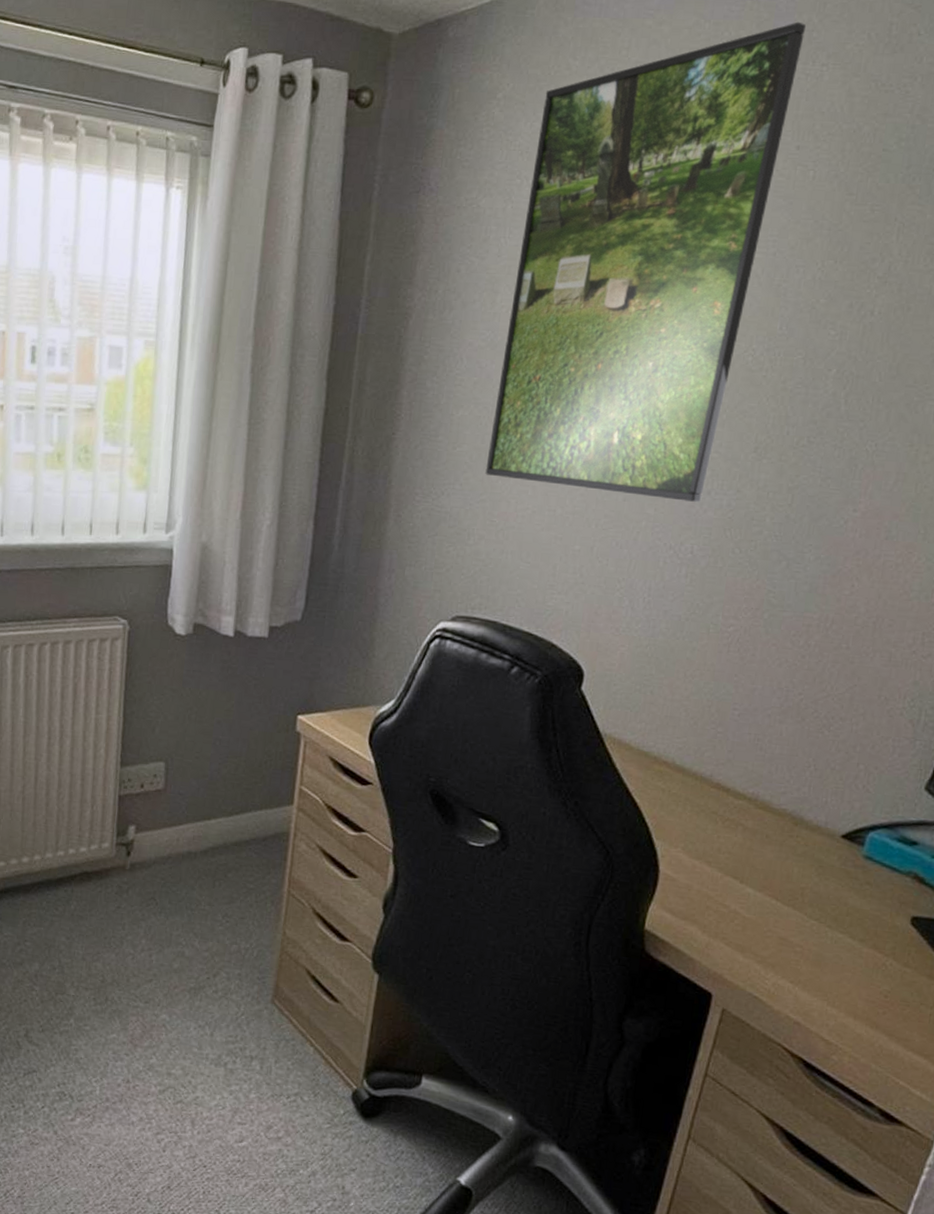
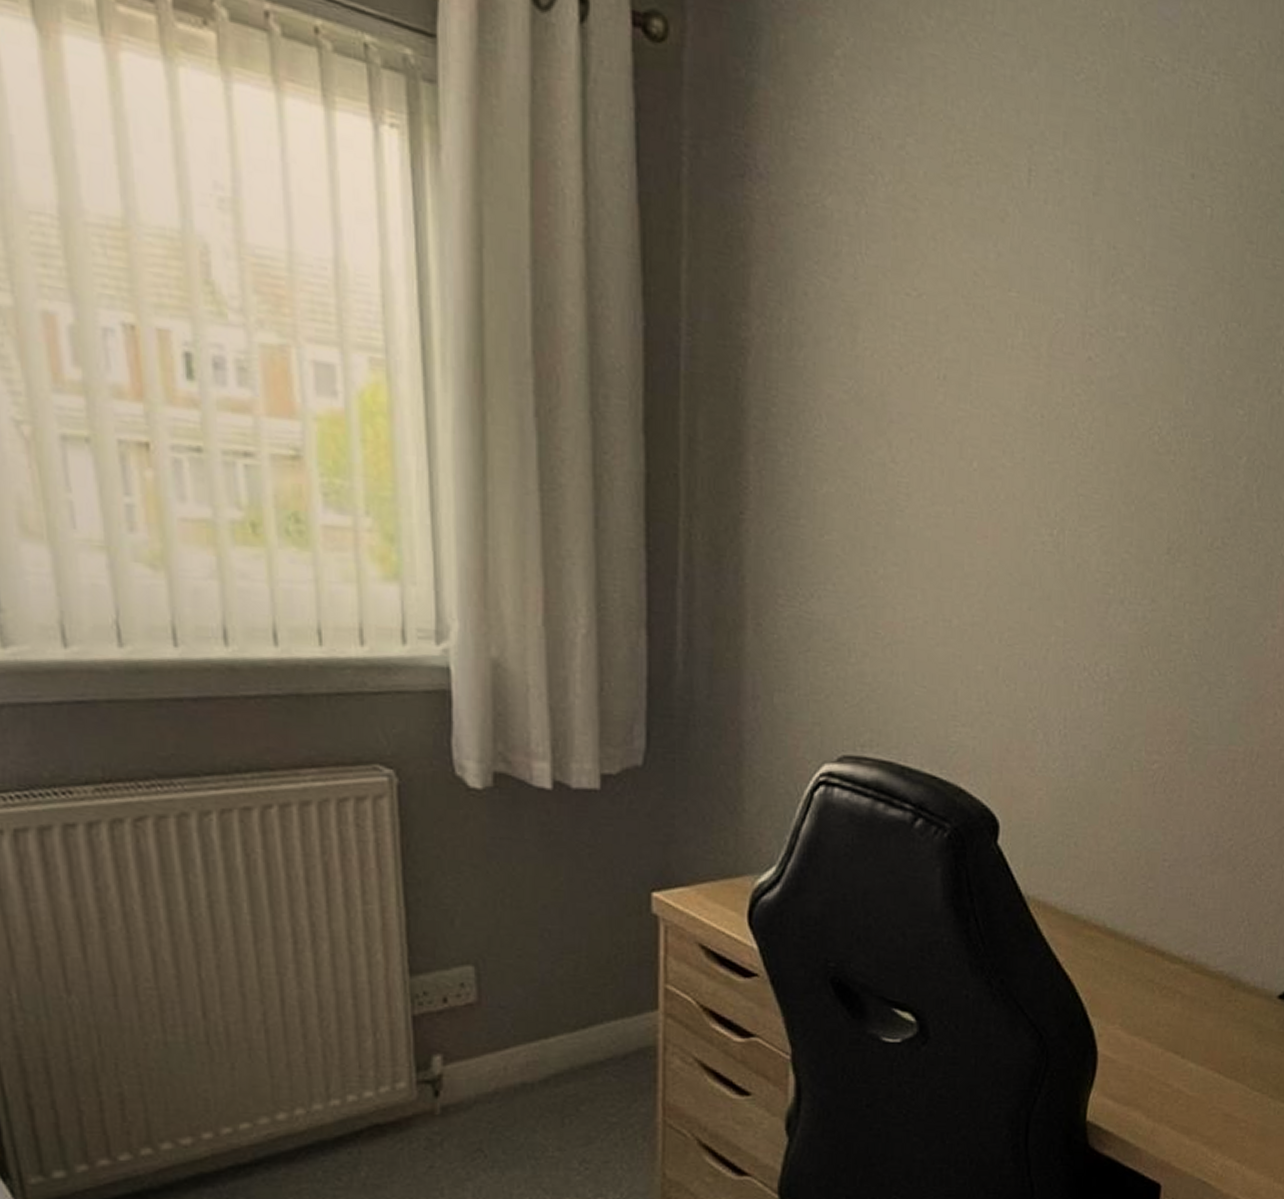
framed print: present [485,21,807,502] -> none [862,11,1194,613]

